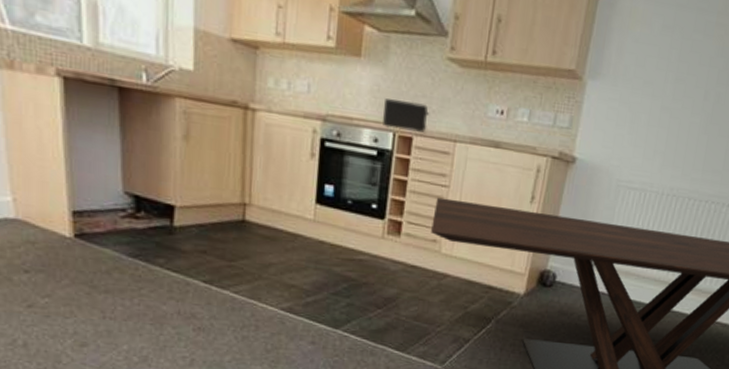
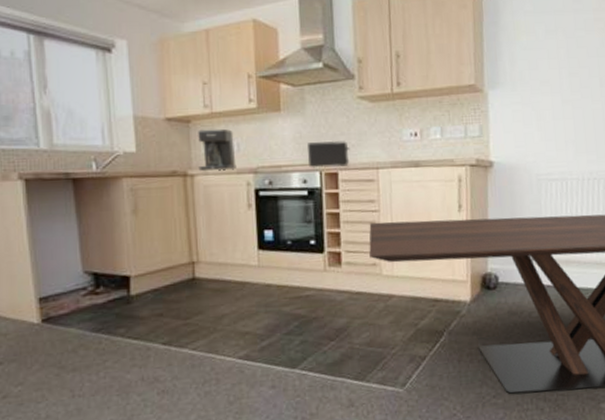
coffee maker: none [261,59,305,113] -> present [198,128,237,171]

